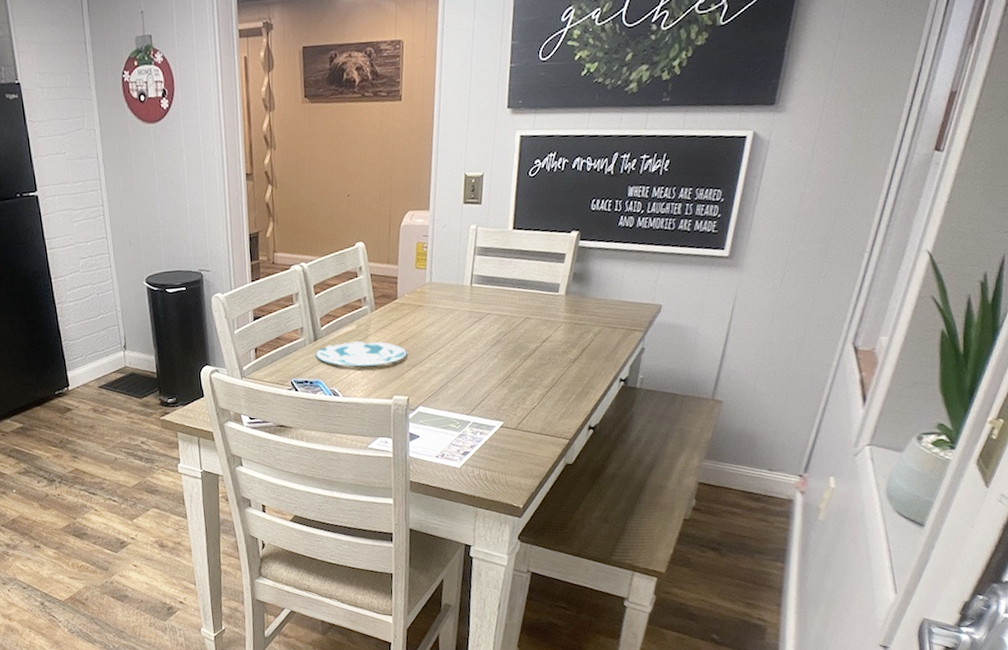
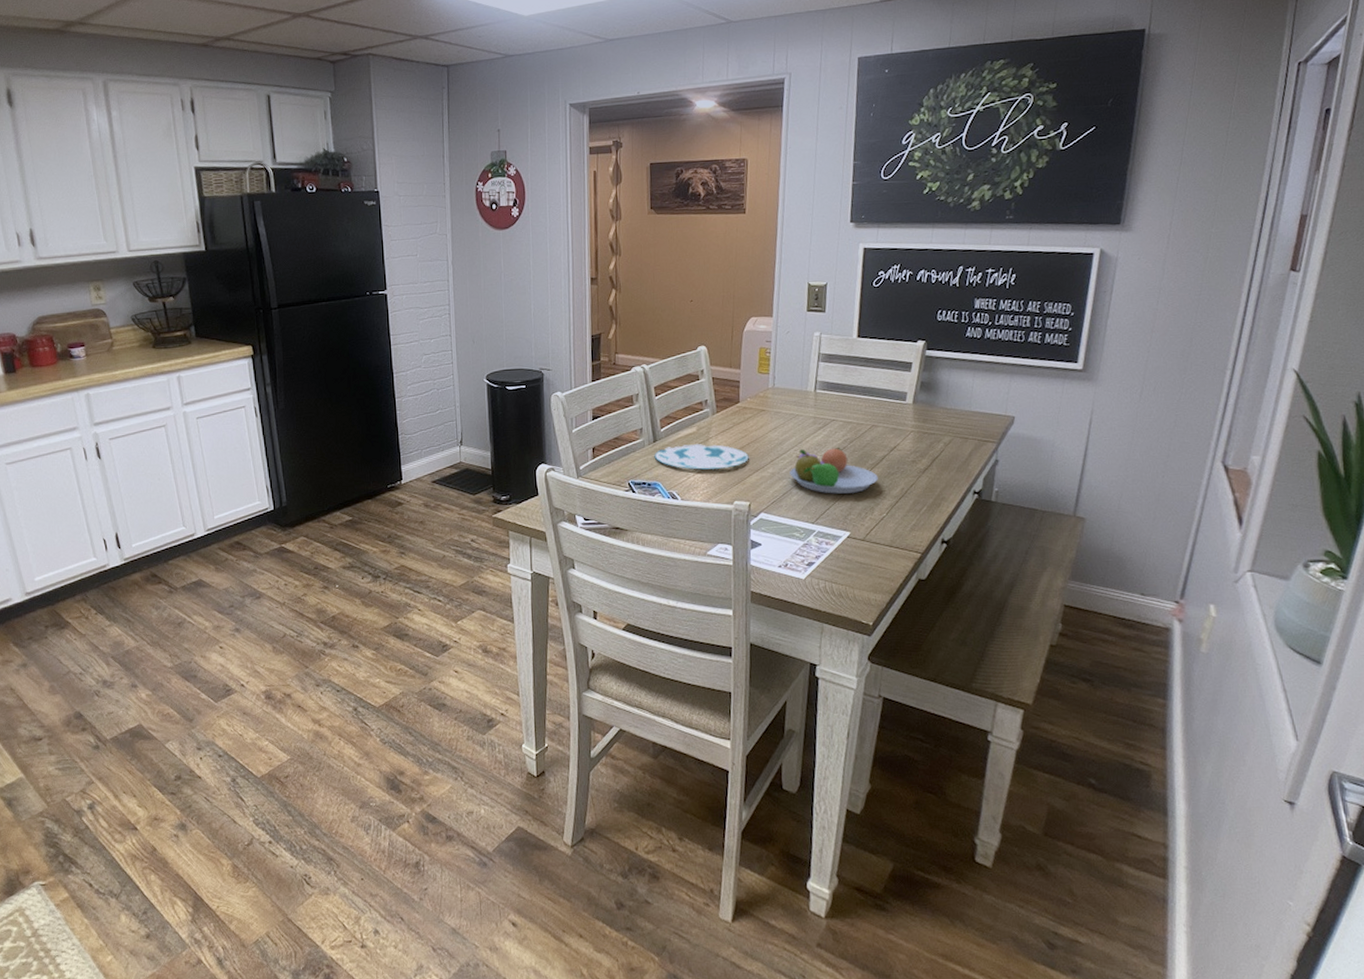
fruit bowl: none [446,340,530,386] -> present [790,447,878,494]

